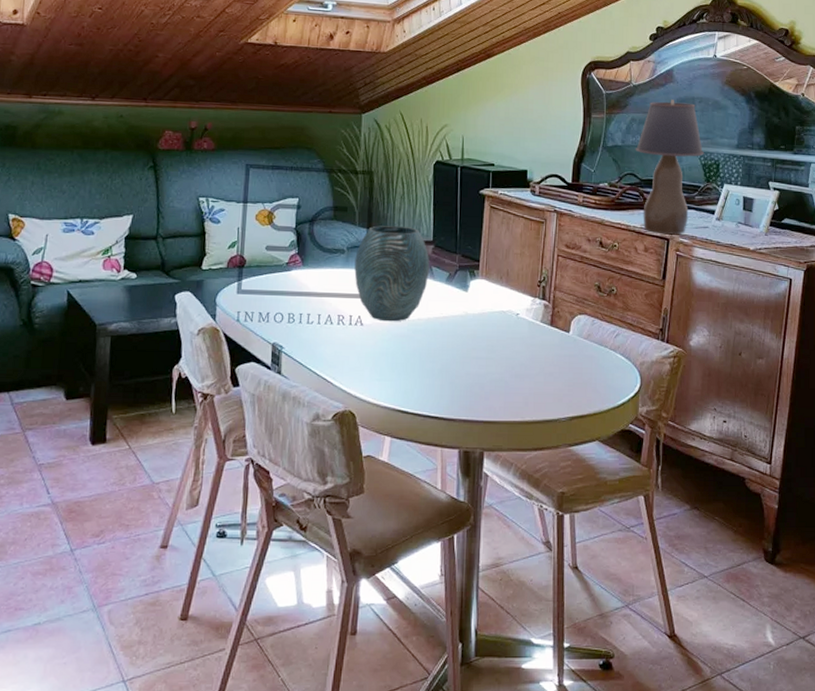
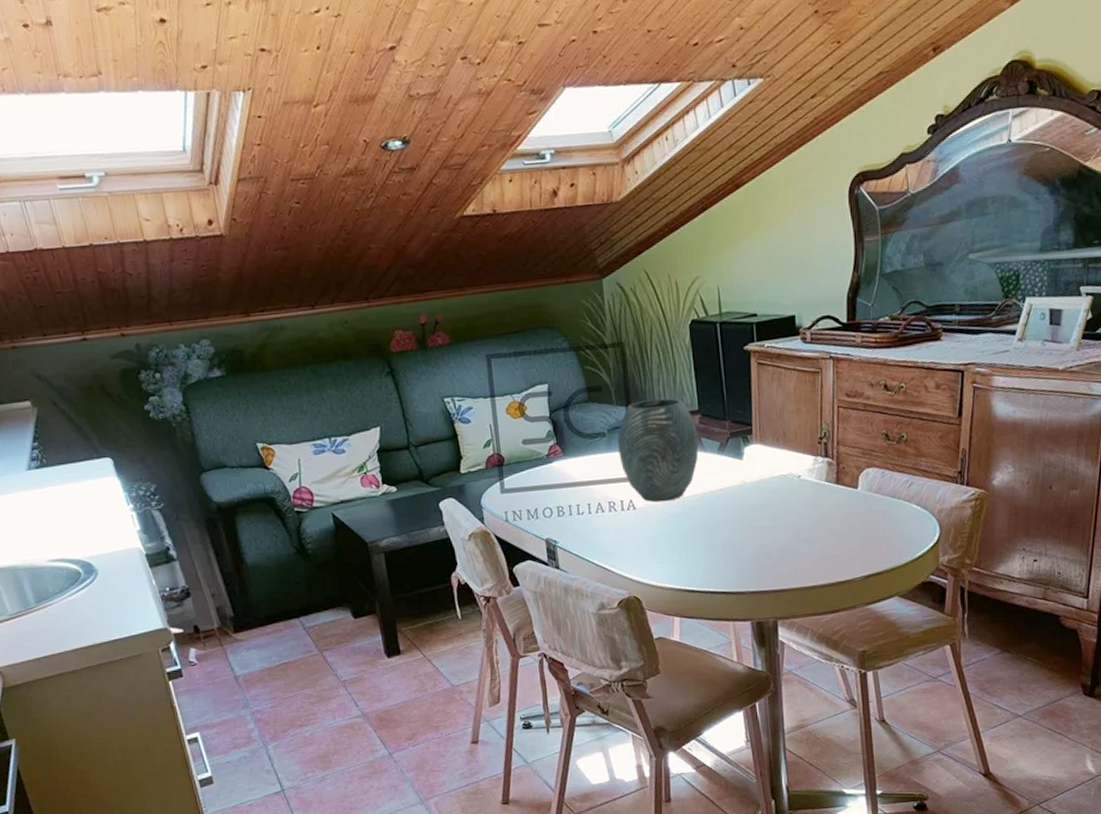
table lamp: present [635,99,704,235] -> none [918,204,1001,367]

